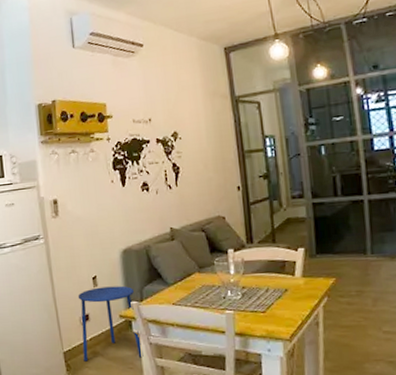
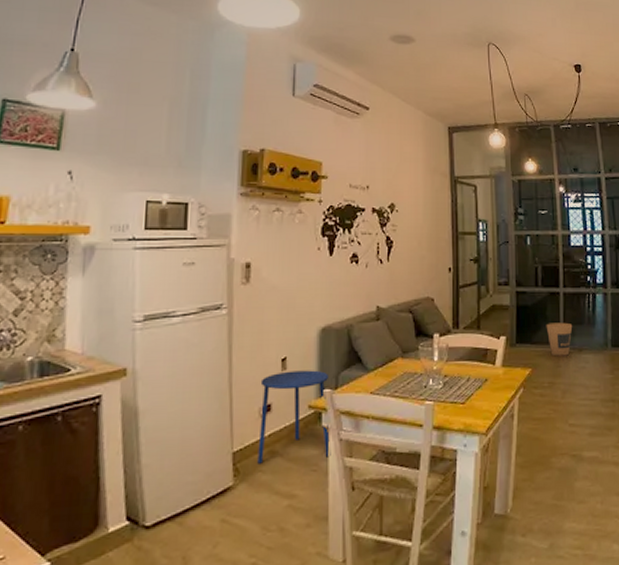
trash can: none [349,230,382,265] -> present [546,322,573,356]

